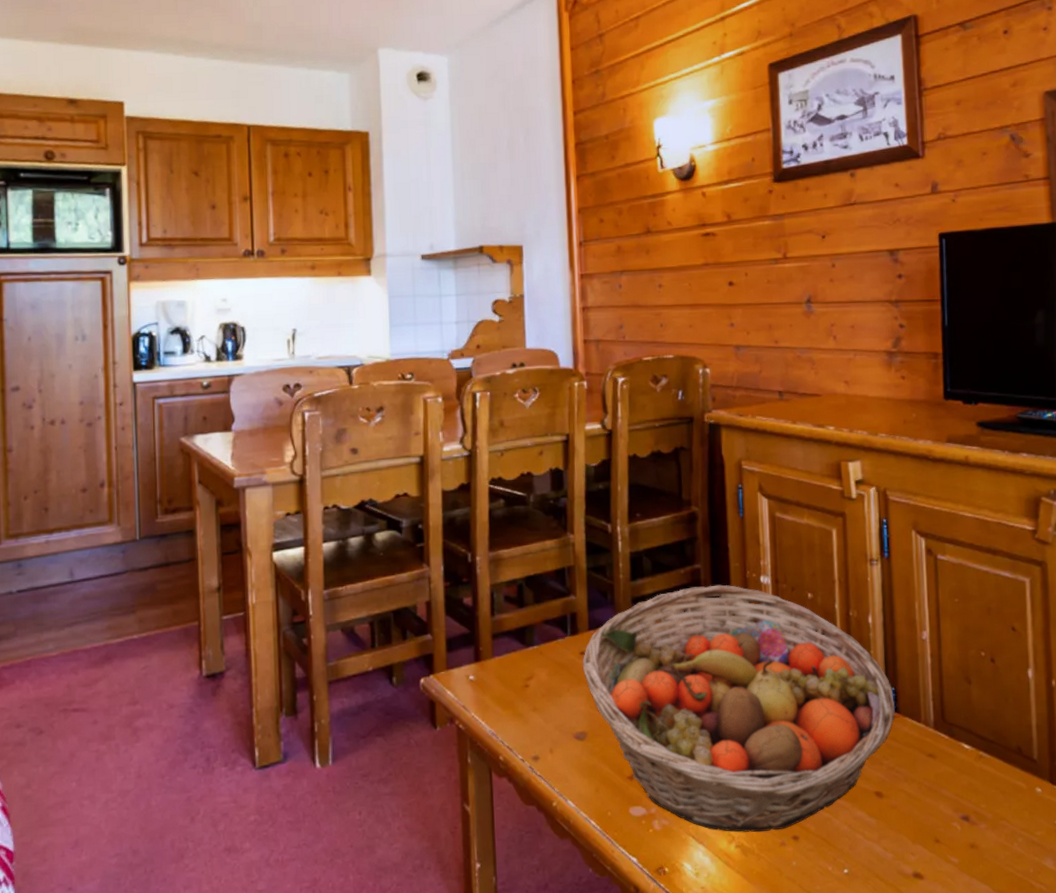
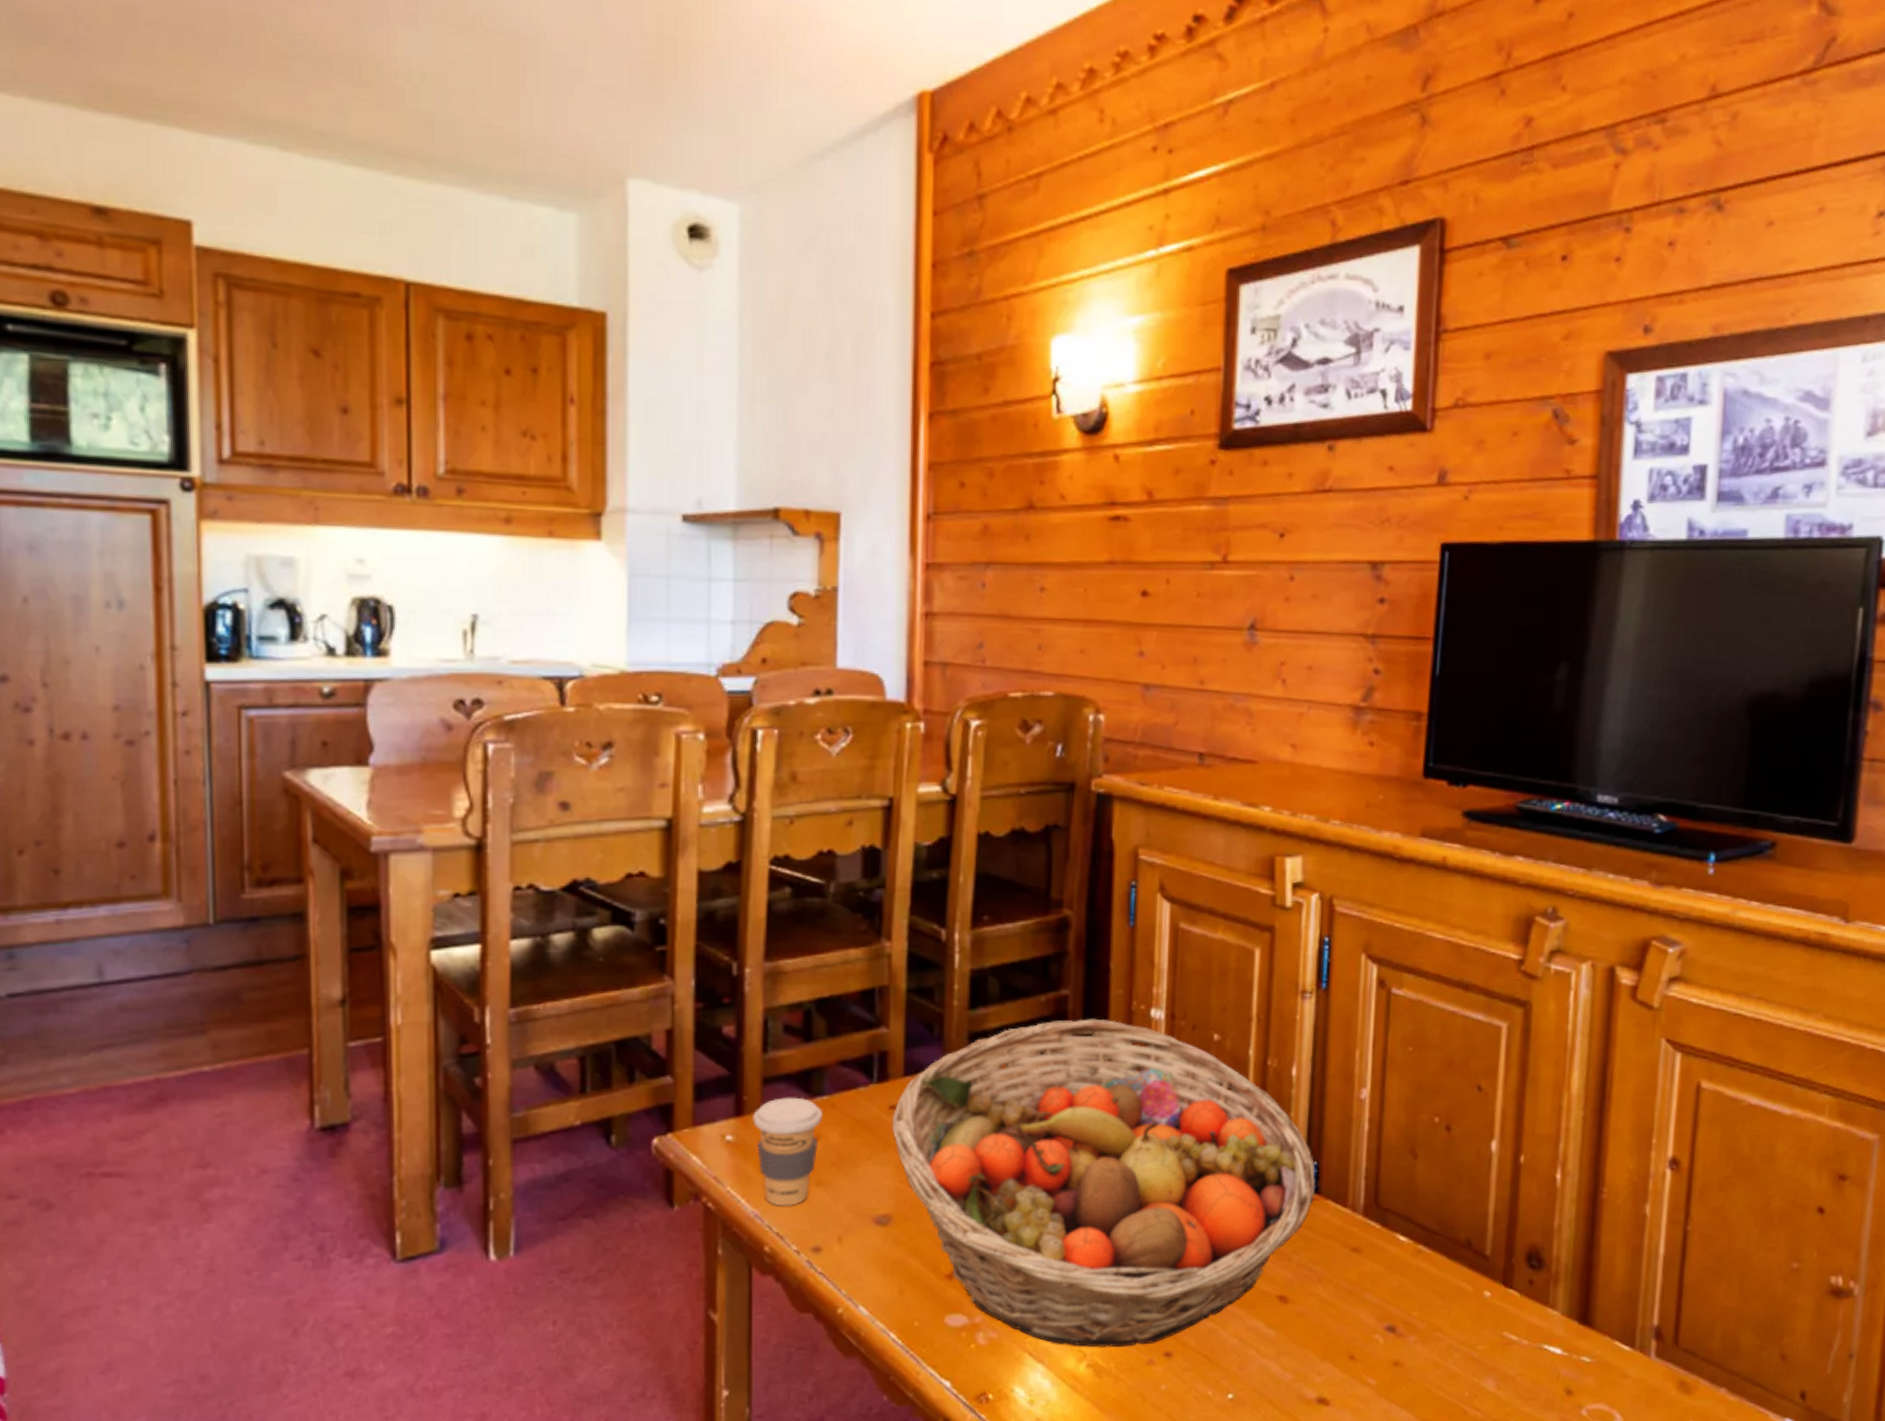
coffee cup: none [487,647,534,727] -> present [753,1097,823,1207]

